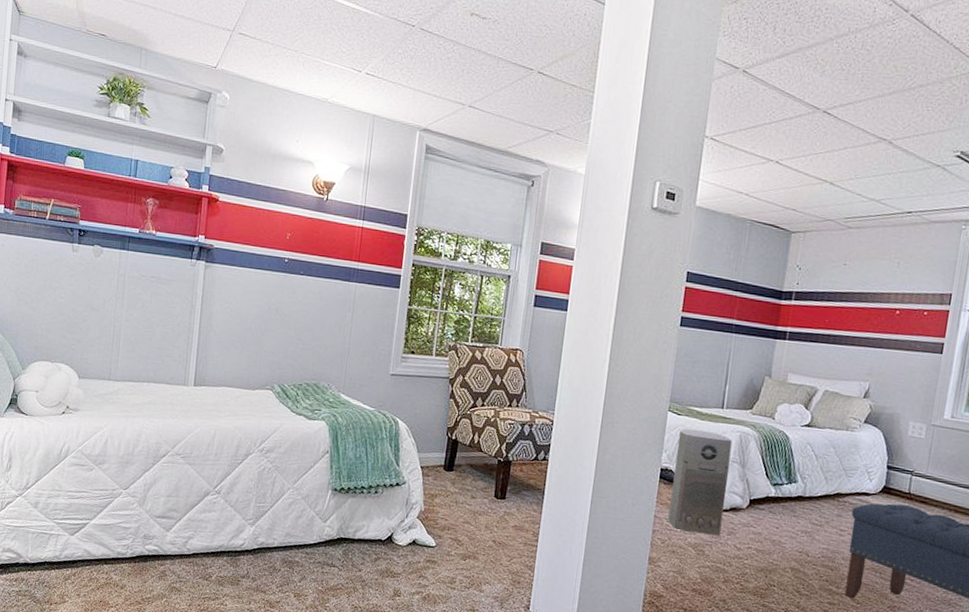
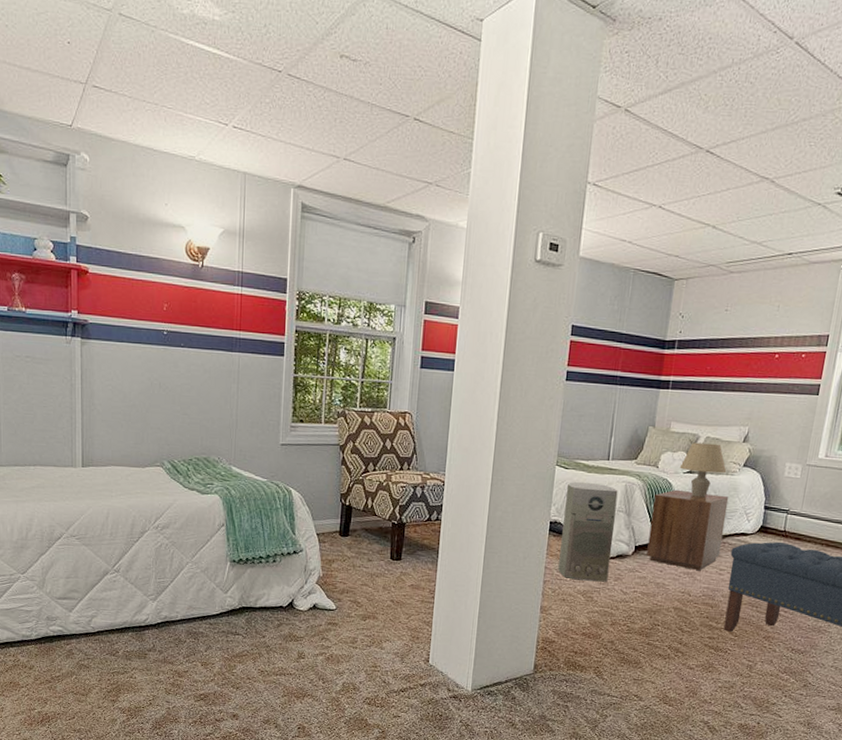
nightstand: none [761,442,849,530] -> present [646,489,729,571]
table lamp: none [797,395,847,453] -> present [679,442,727,498]

